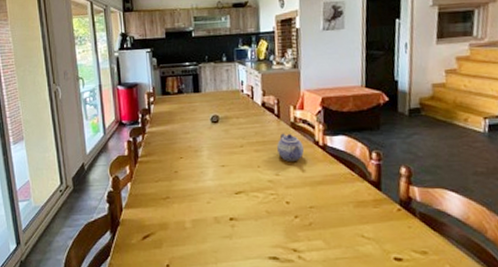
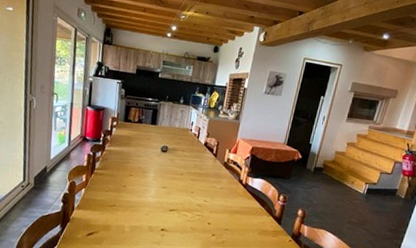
teapot: present [277,133,304,161] -> none [209,169,230,193]

